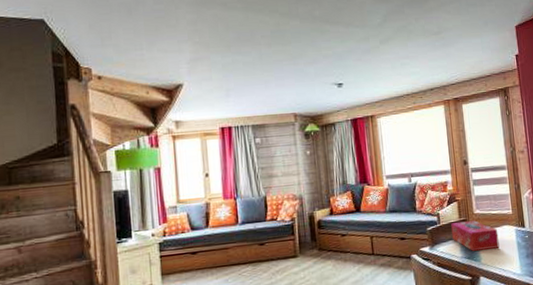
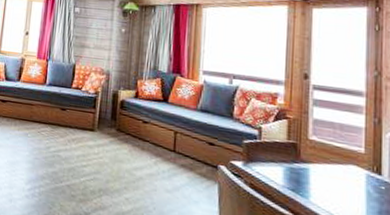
tissue box: present [451,220,500,251] -> none [274,143,340,190]

